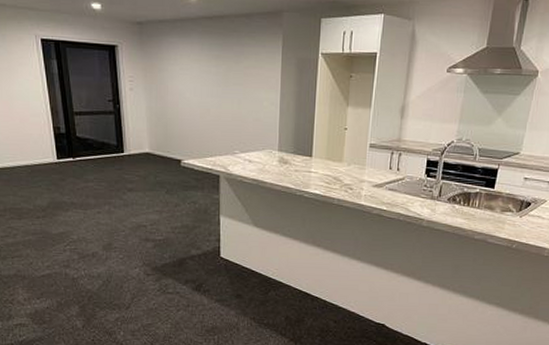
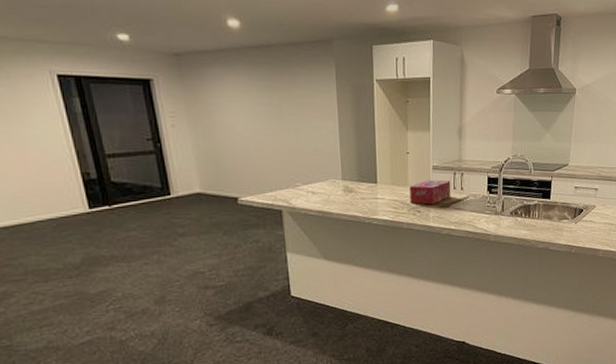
tissue box: none [343,158,387,183] -> present [409,180,451,205]

